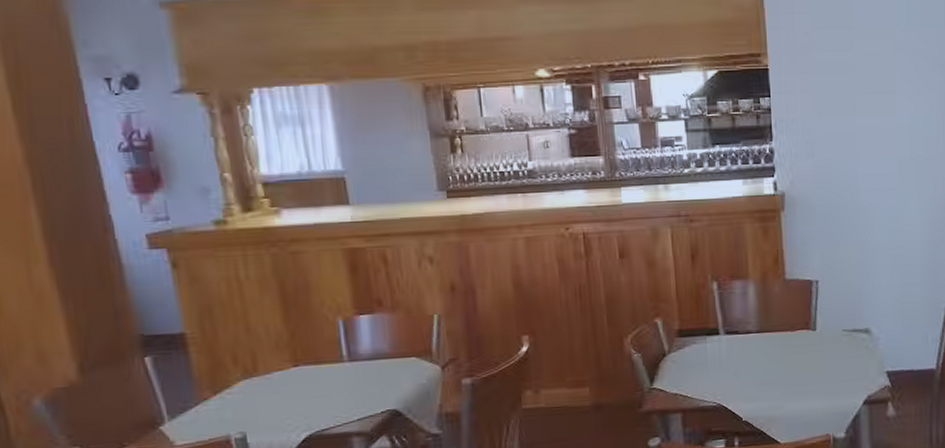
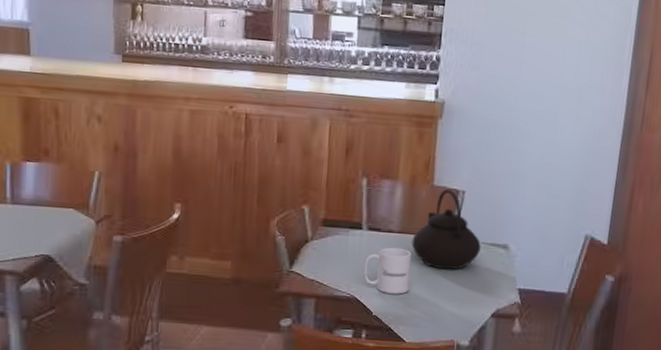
mug: none [727,347,777,397] -> present [363,247,412,294]
teapot: none [772,280,843,364] -> present [411,188,481,270]

